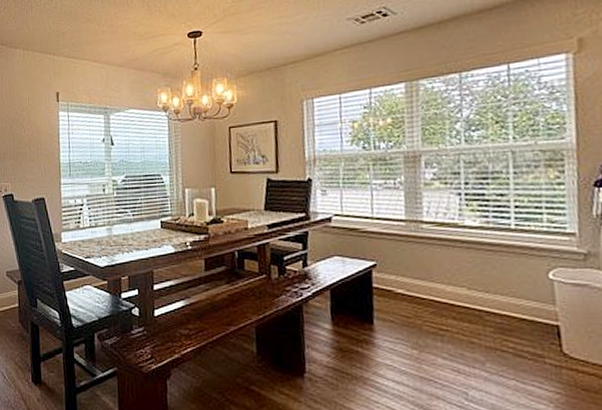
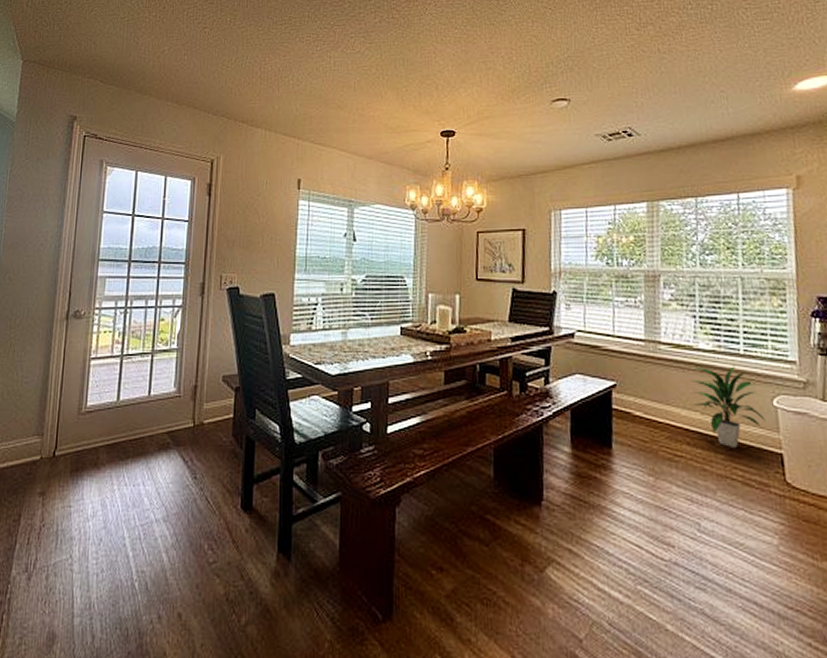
indoor plant: none [457,241,540,321] -> present [692,366,766,448]

